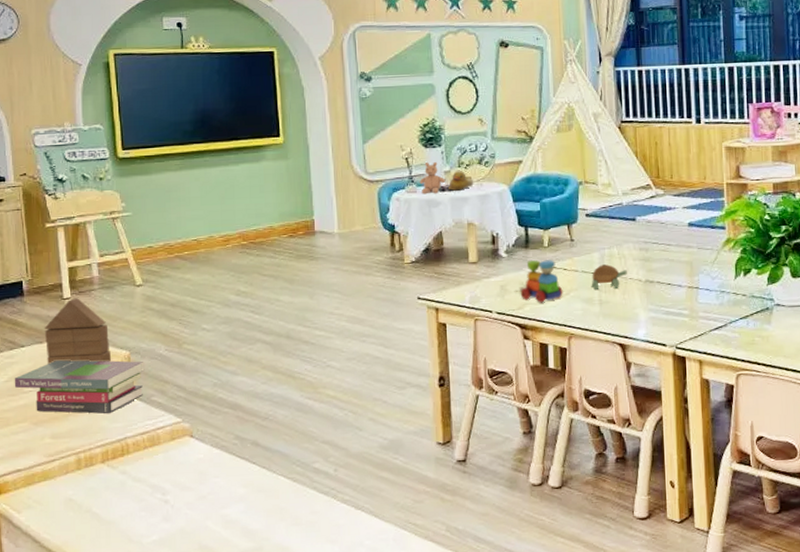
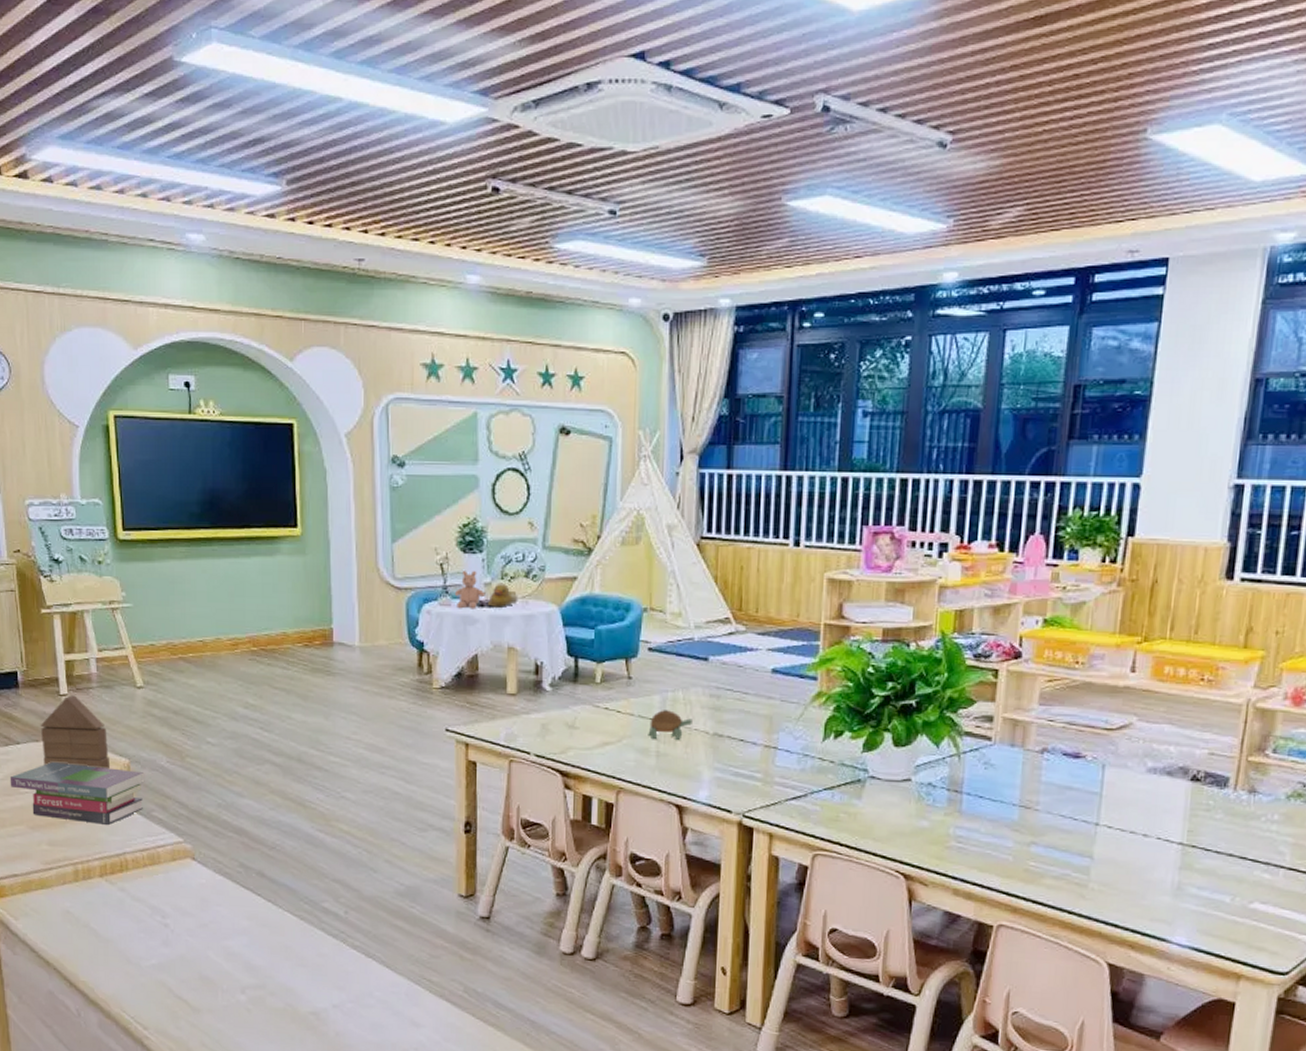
toy train: present [514,260,563,303] -> none [557,698,614,749]

